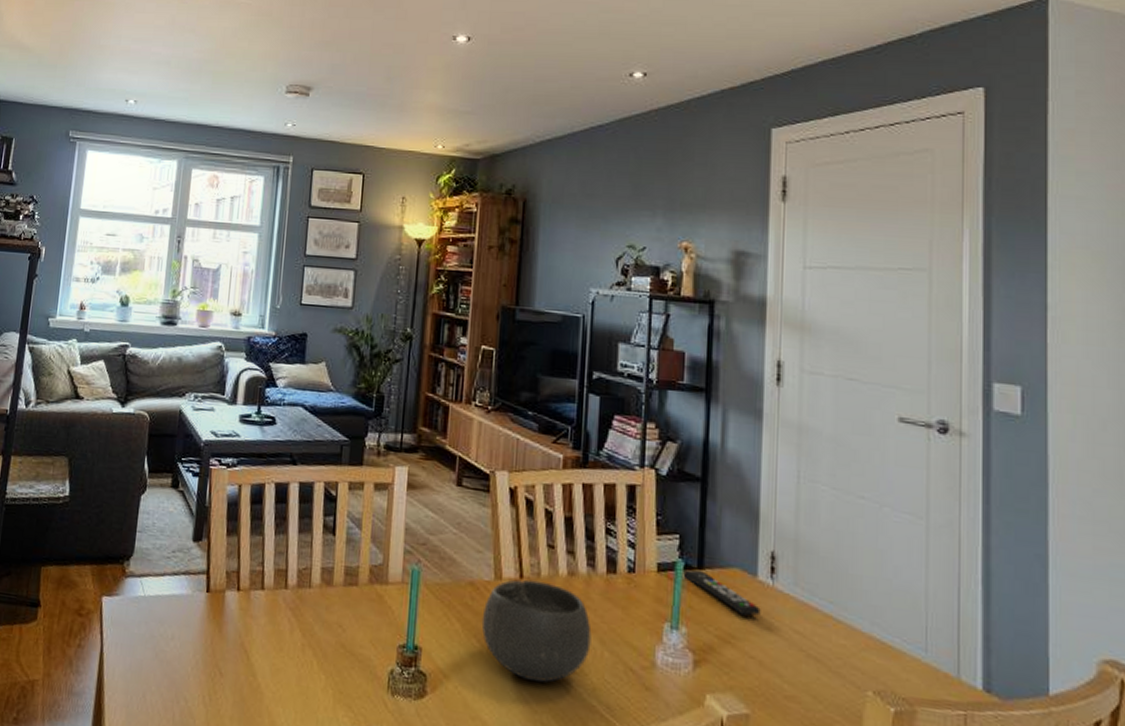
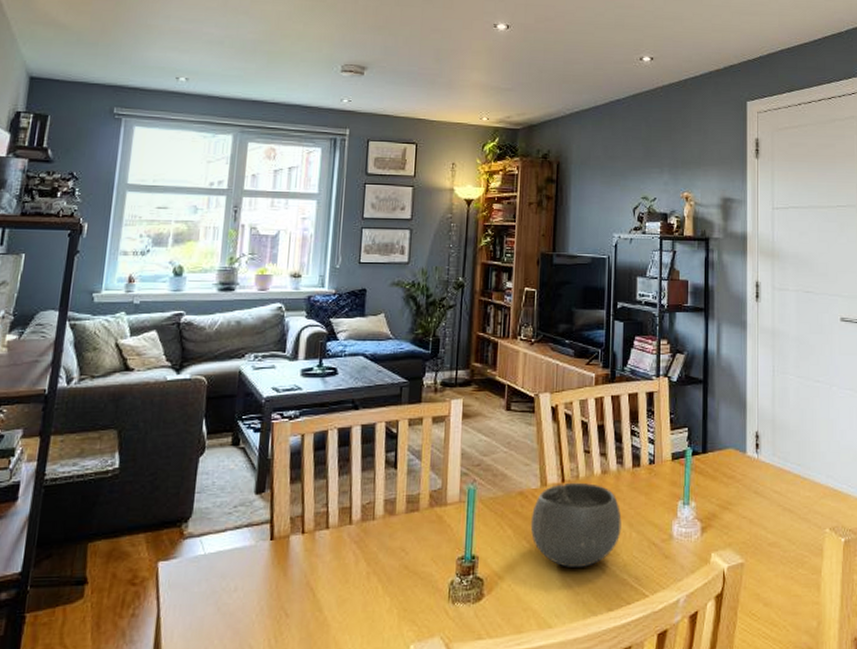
remote control: present [683,569,761,616] -> none [691,454,749,485]

